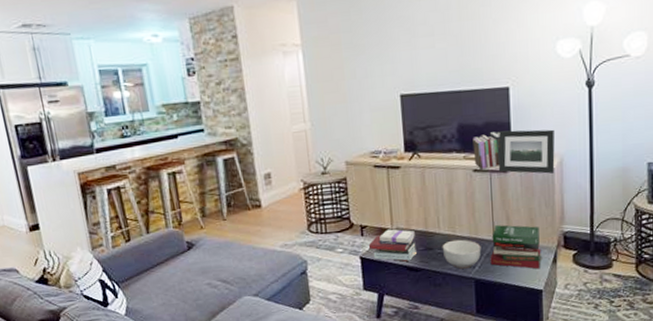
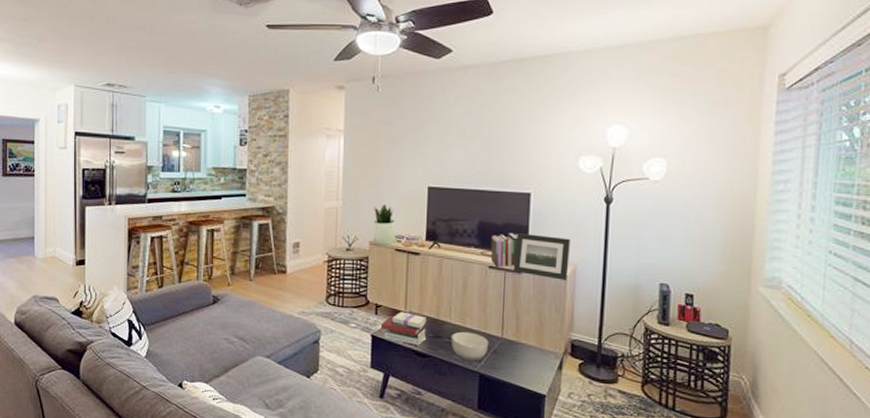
planter: none [345,120,375,165] -> present [372,204,398,246]
books: present [490,224,542,270] -> none [496,323,548,374]

